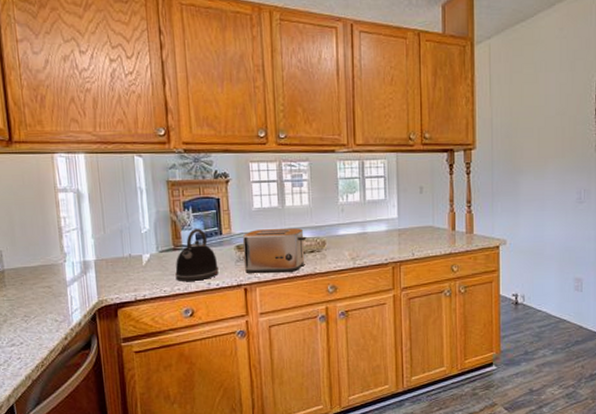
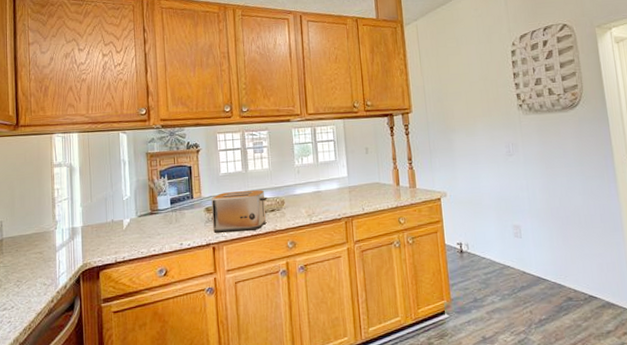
kettle: present [174,229,219,281] -> none [151,194,190,243]

